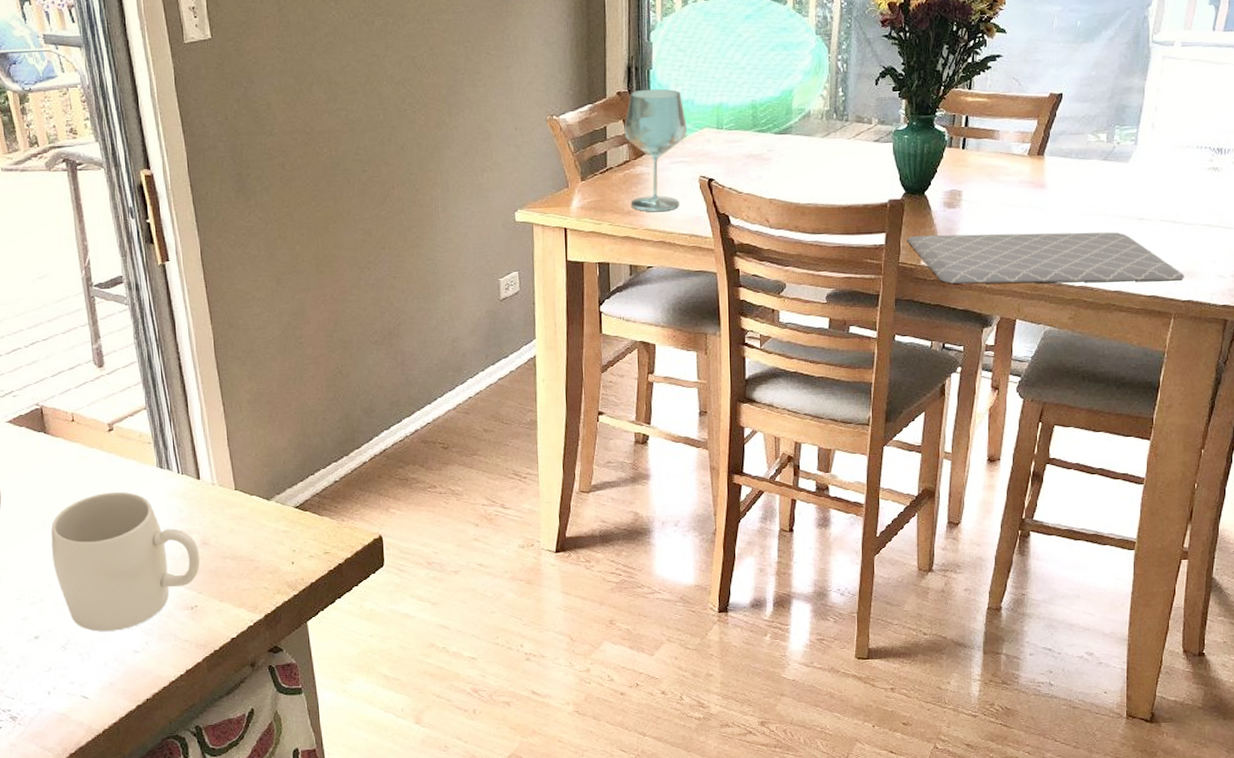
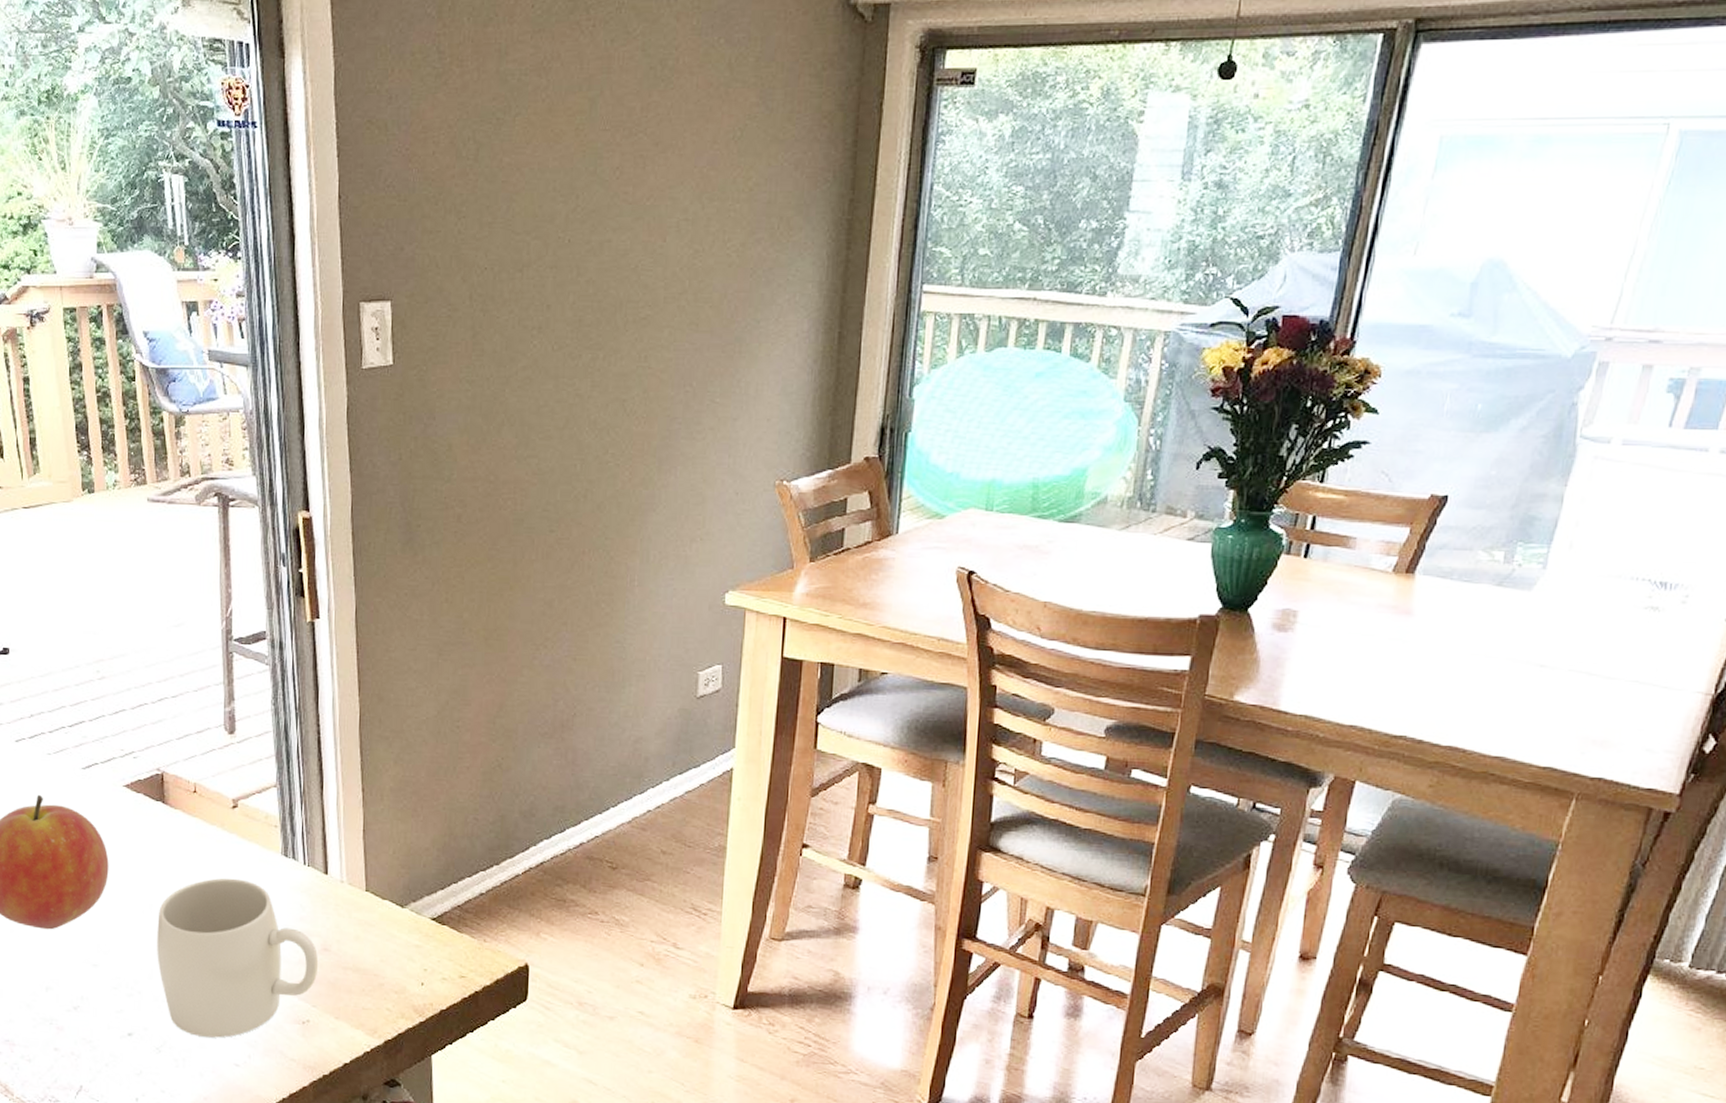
wine glass: present [624,88,687,212] -> none [868,456,948,607]
placemat: present [907,232,1185,285] -> none [1218,662,1597,751]

